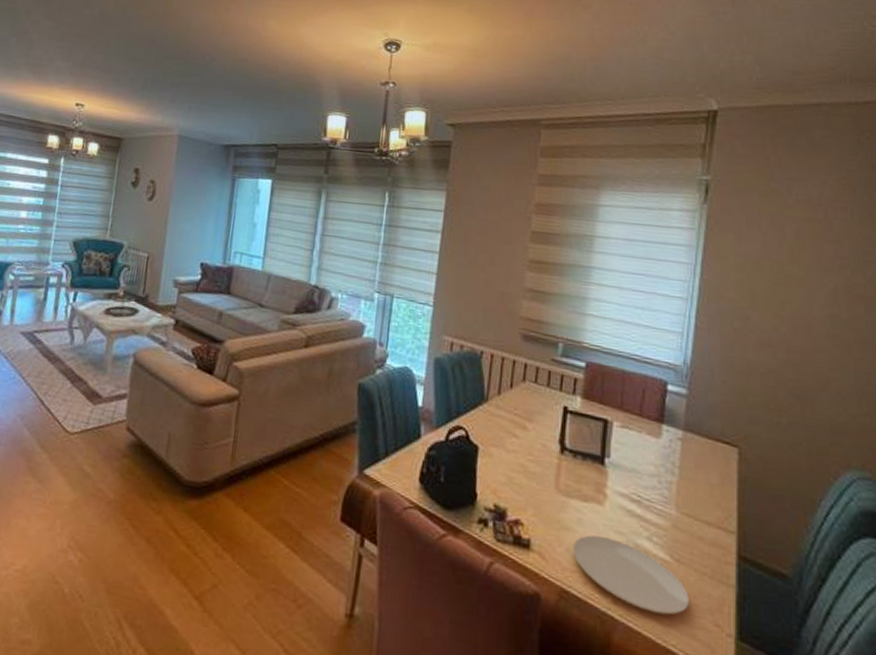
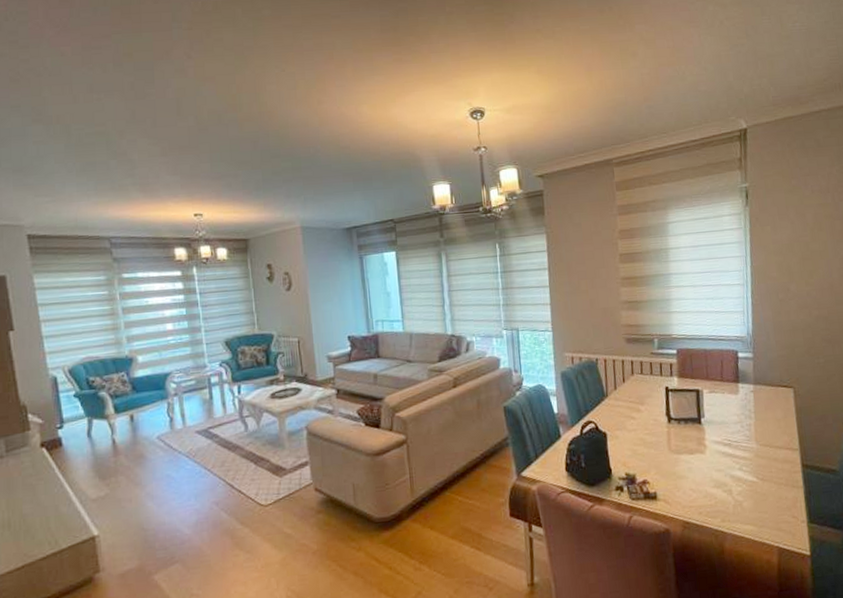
plate: present [572,535,690,616] -> none [687,476,774,521]

